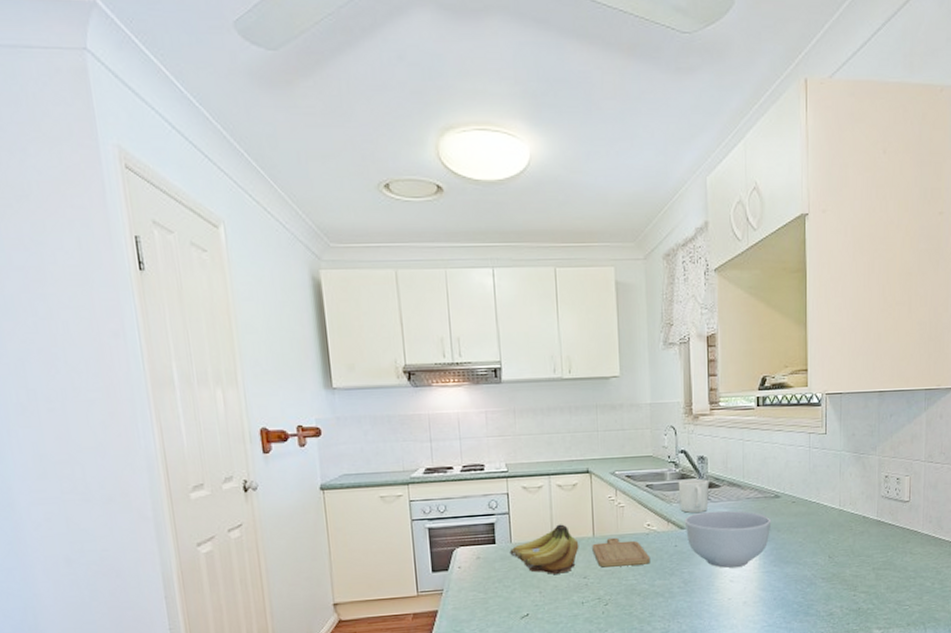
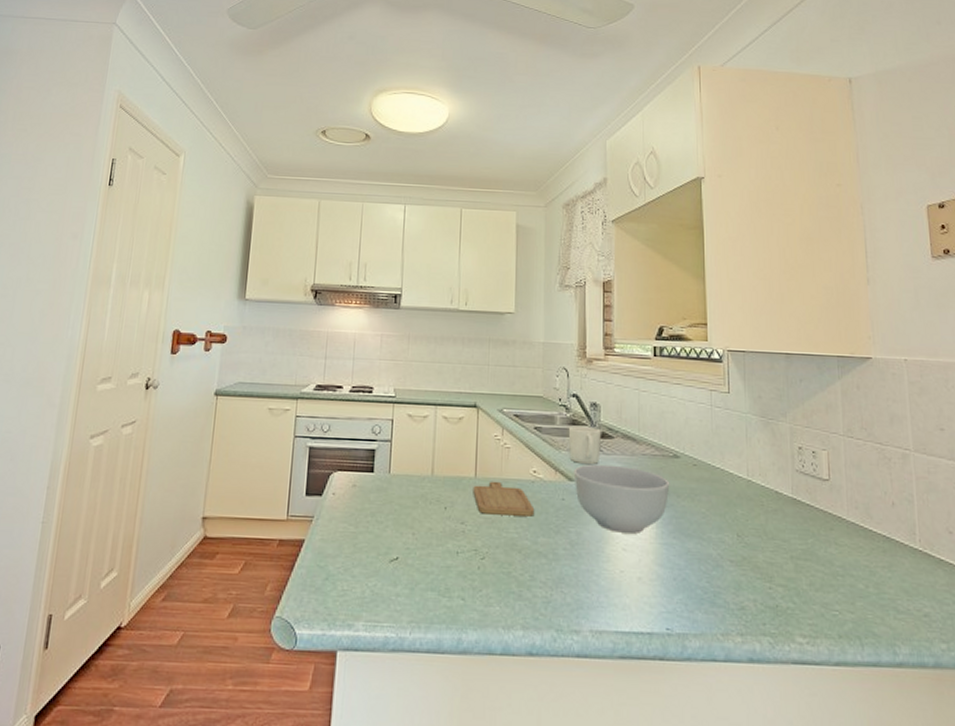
fruit: present [509,524,579,574] -> none [387,459,460,515]

